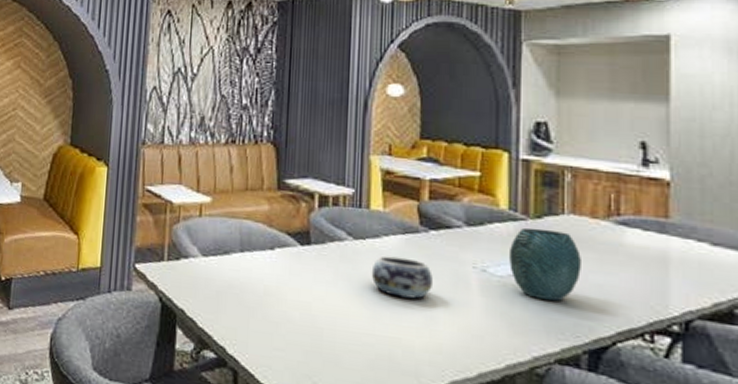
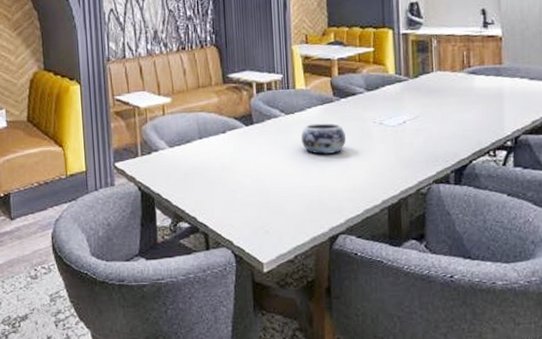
vase: present [509,227,581,301] -> none [398,85,447,138]

